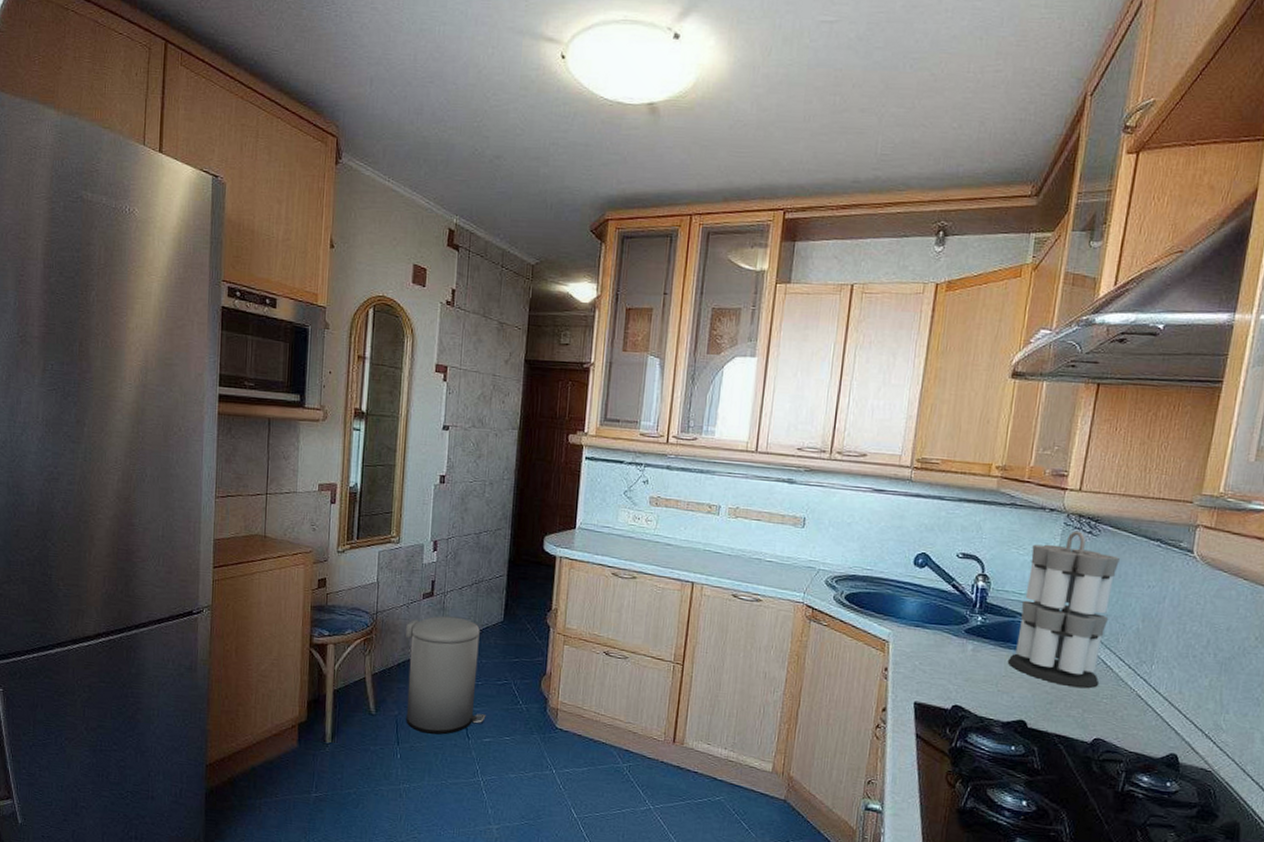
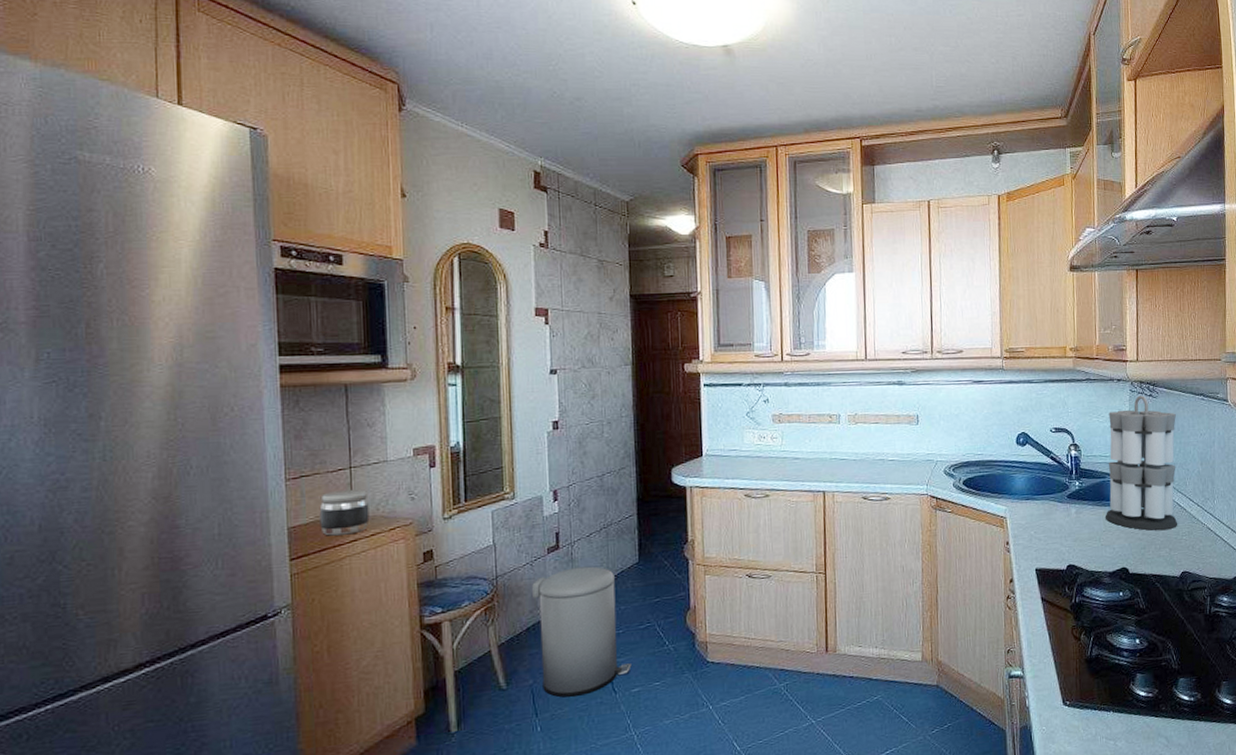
jar: none [238,512,279,554] -> present [319,488,370,536]

